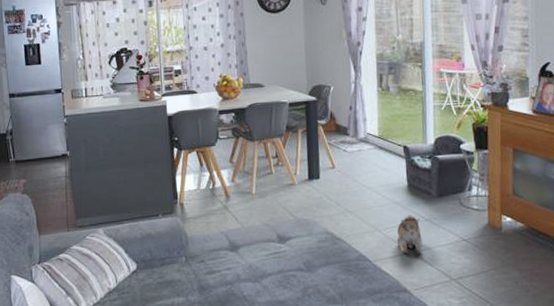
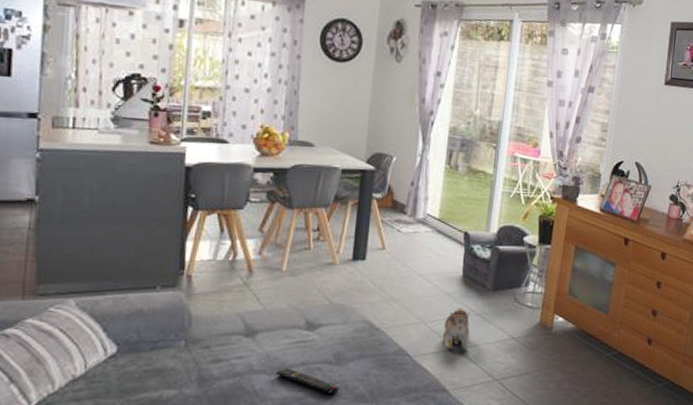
remote control: none [259,276,313,298] -> present [276,368,339,395]

